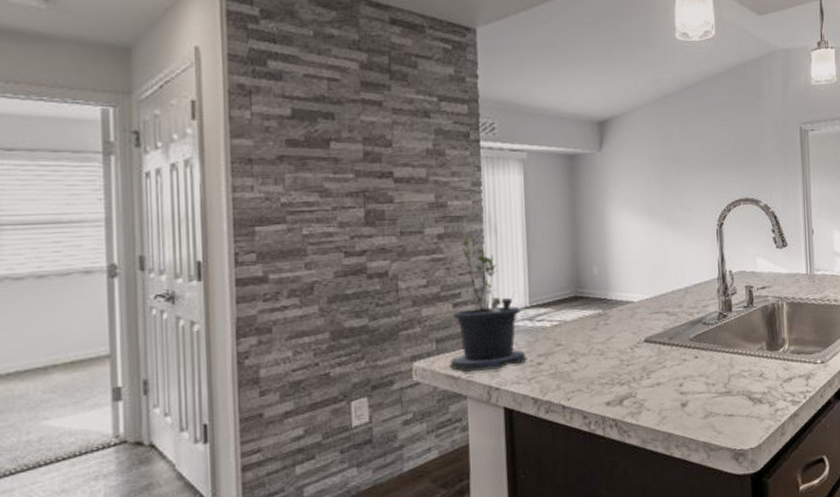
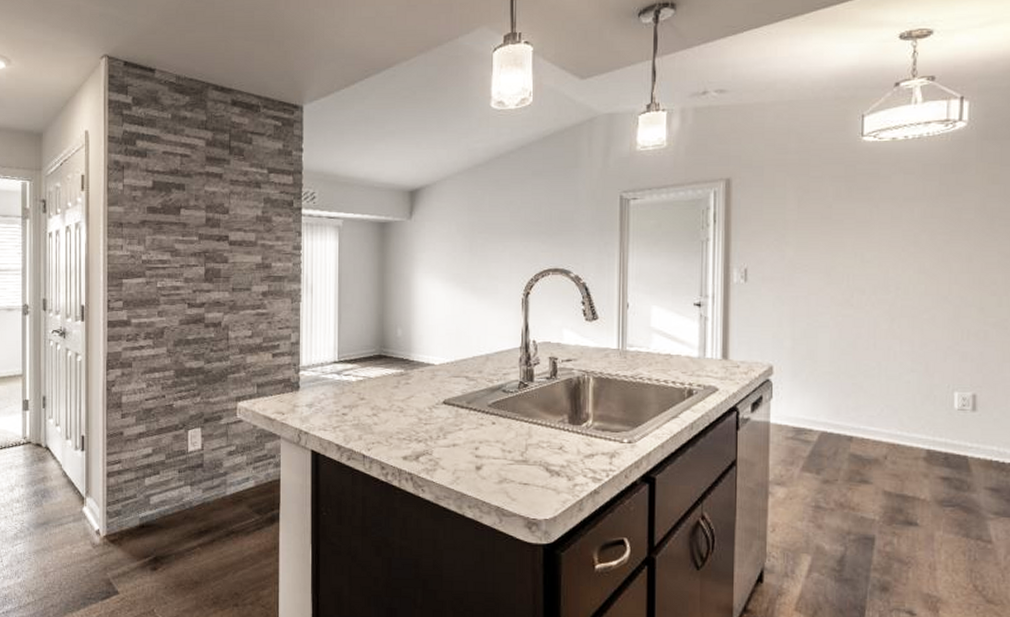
potted plant: present [448,237,527,372] -> none [266,296,333,415]

